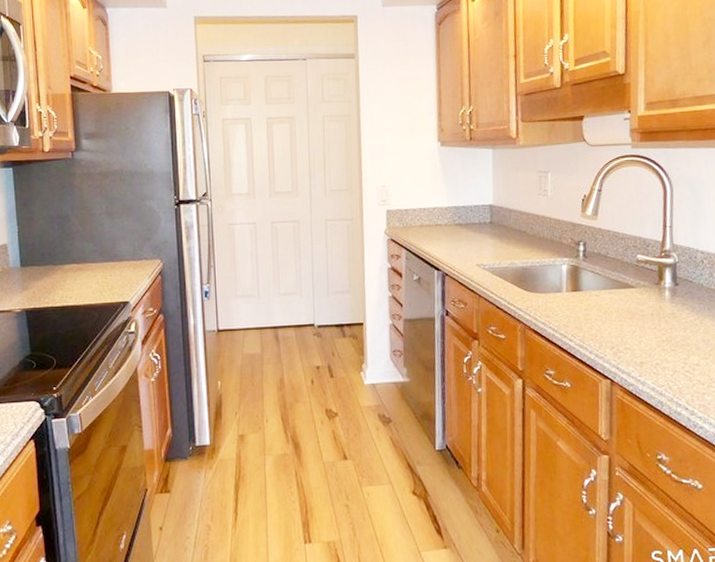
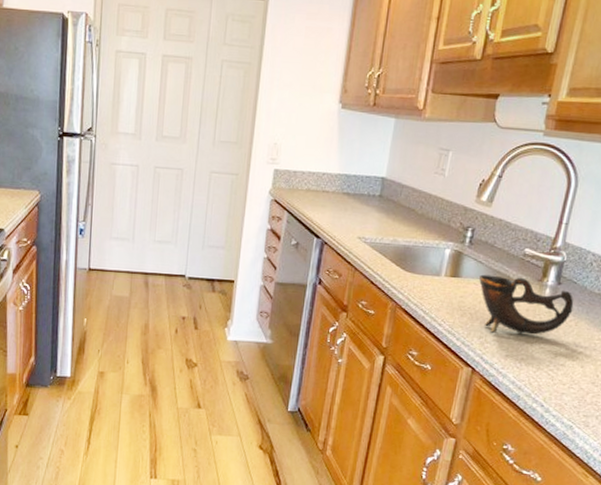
cup: none [599,283,695,343] -> present [478,274,574,335]

